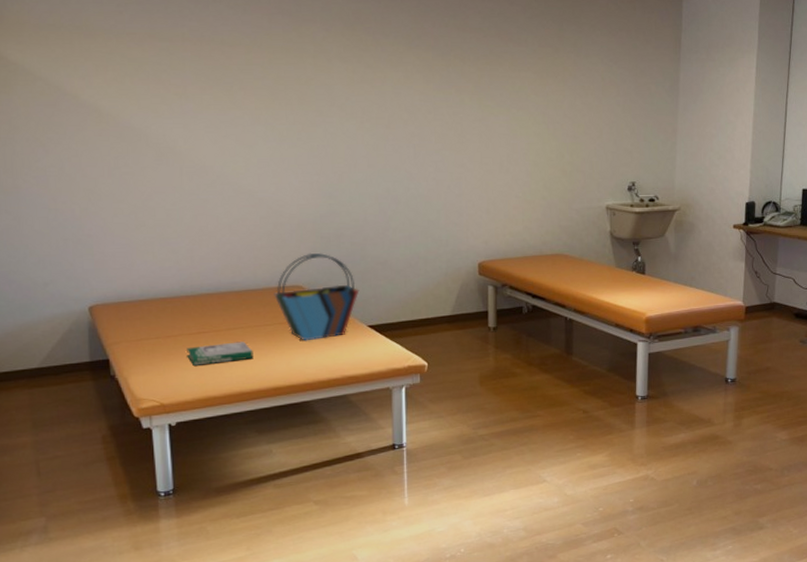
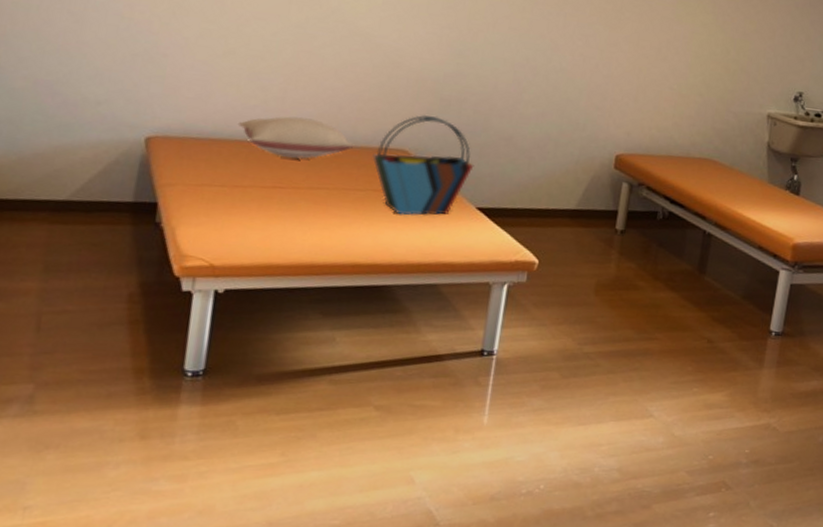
pillow: none [159,270,257,306] -> present [237,116,355,159]
book: present [186,341,254,366] -> none [254,202,336,228]

